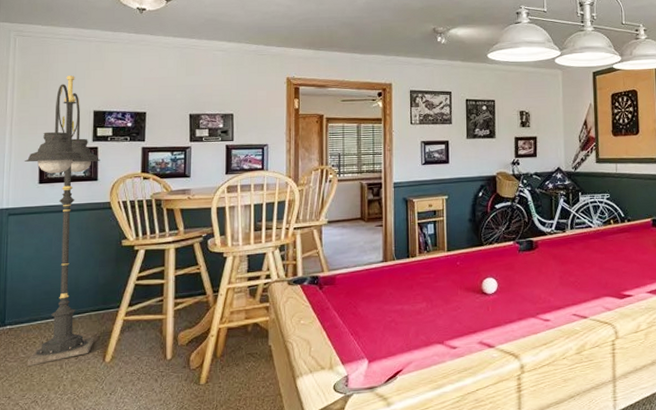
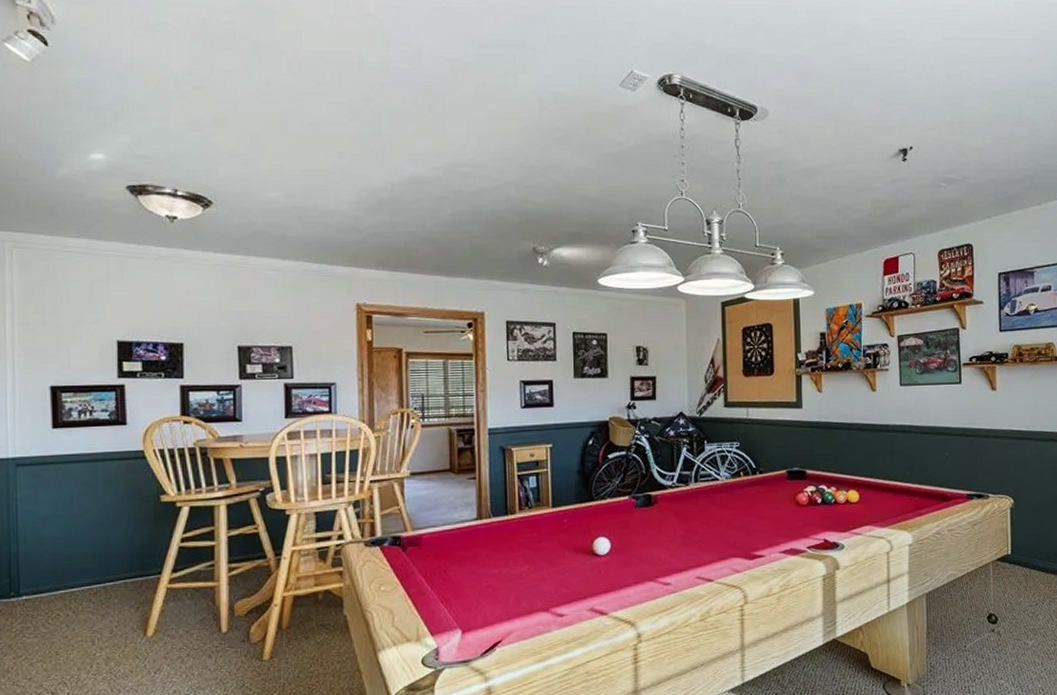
floor lamp: present [25,76,100,366] -> none [33,298,132,642]

